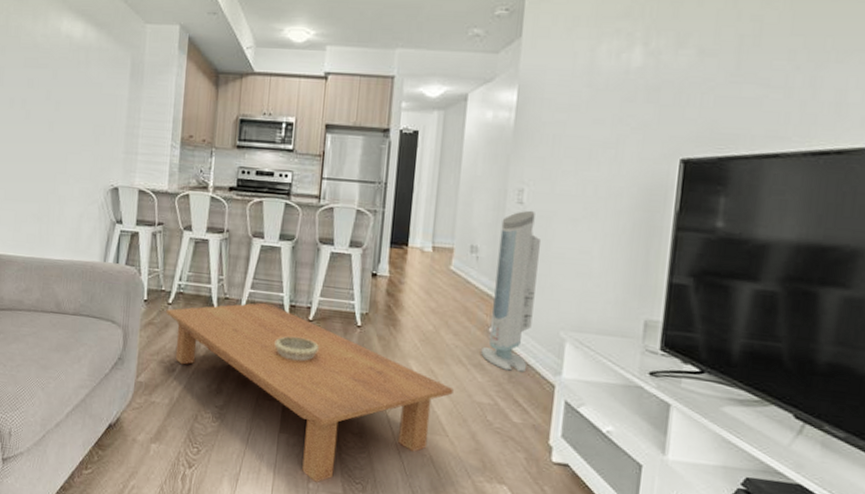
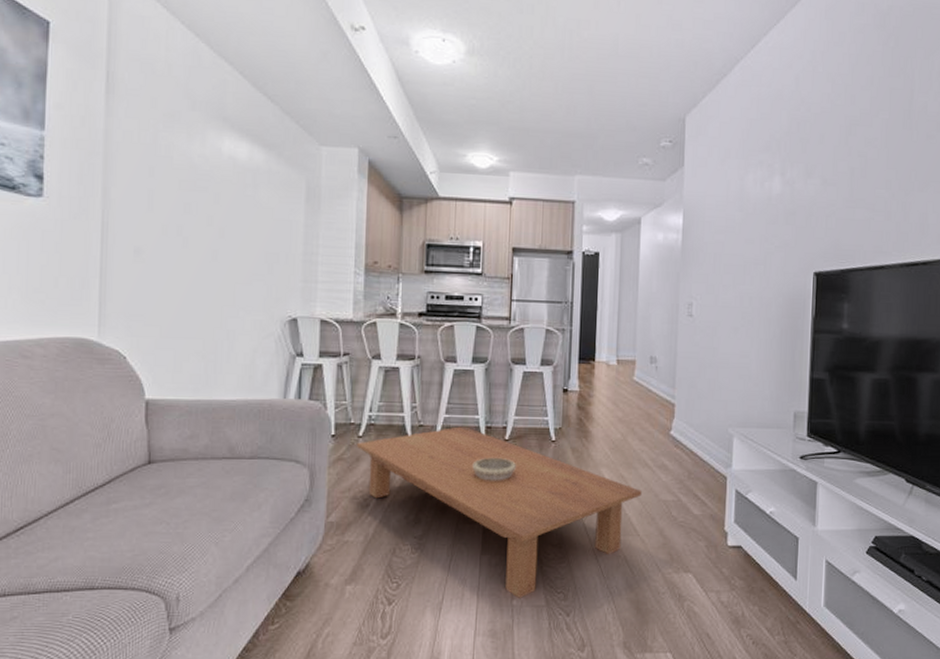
air purifier: present [481,210,542,373] -> none [664,322,710,468]

